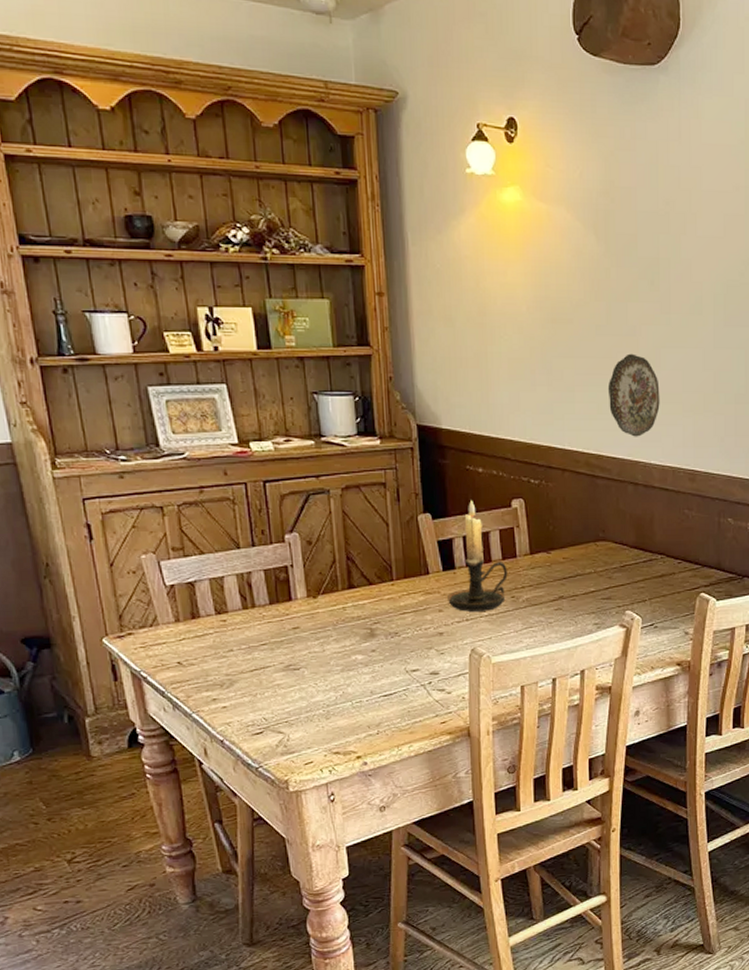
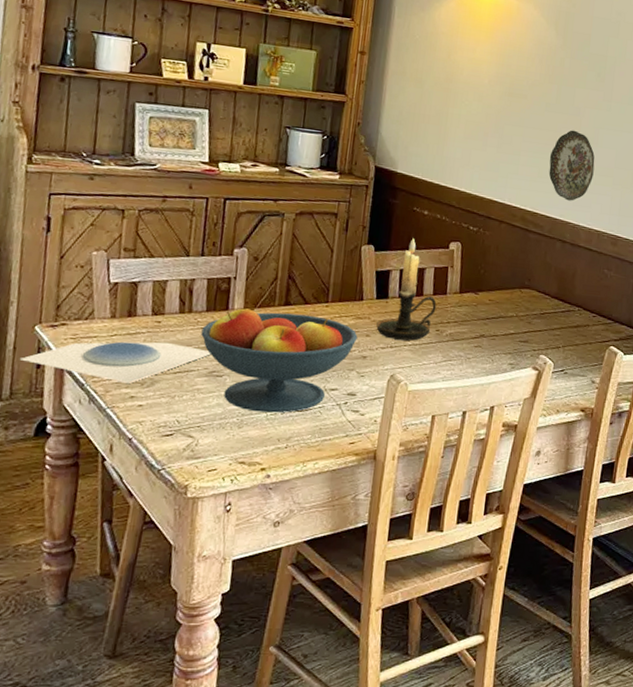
plate: none [96,640,284,686] -> present [20,341,211,383]
fruit bowl: none [269,596,430,701] -> present [201,308,358,413]

